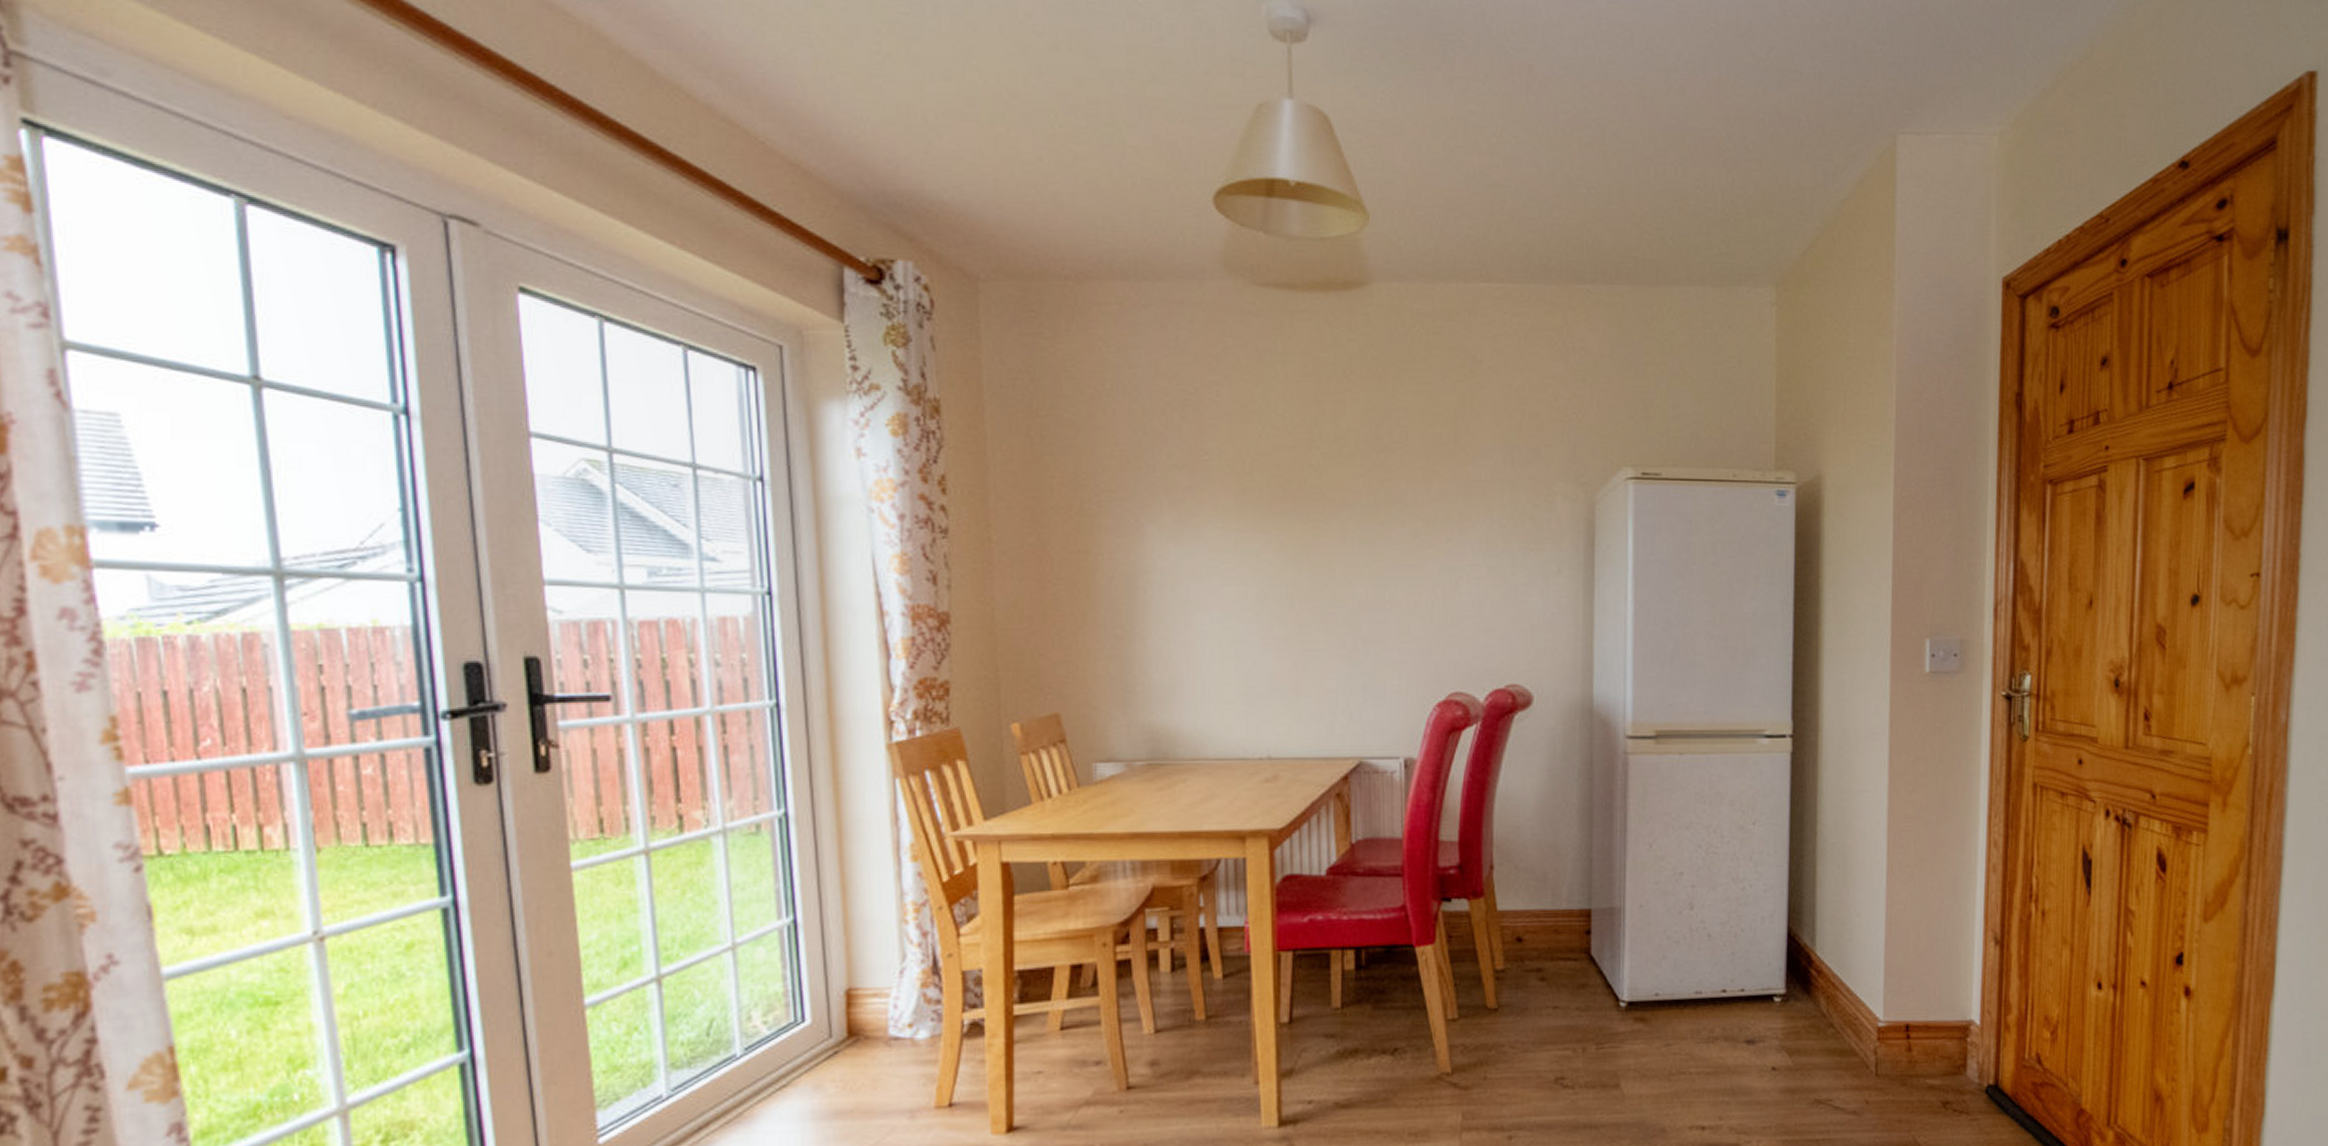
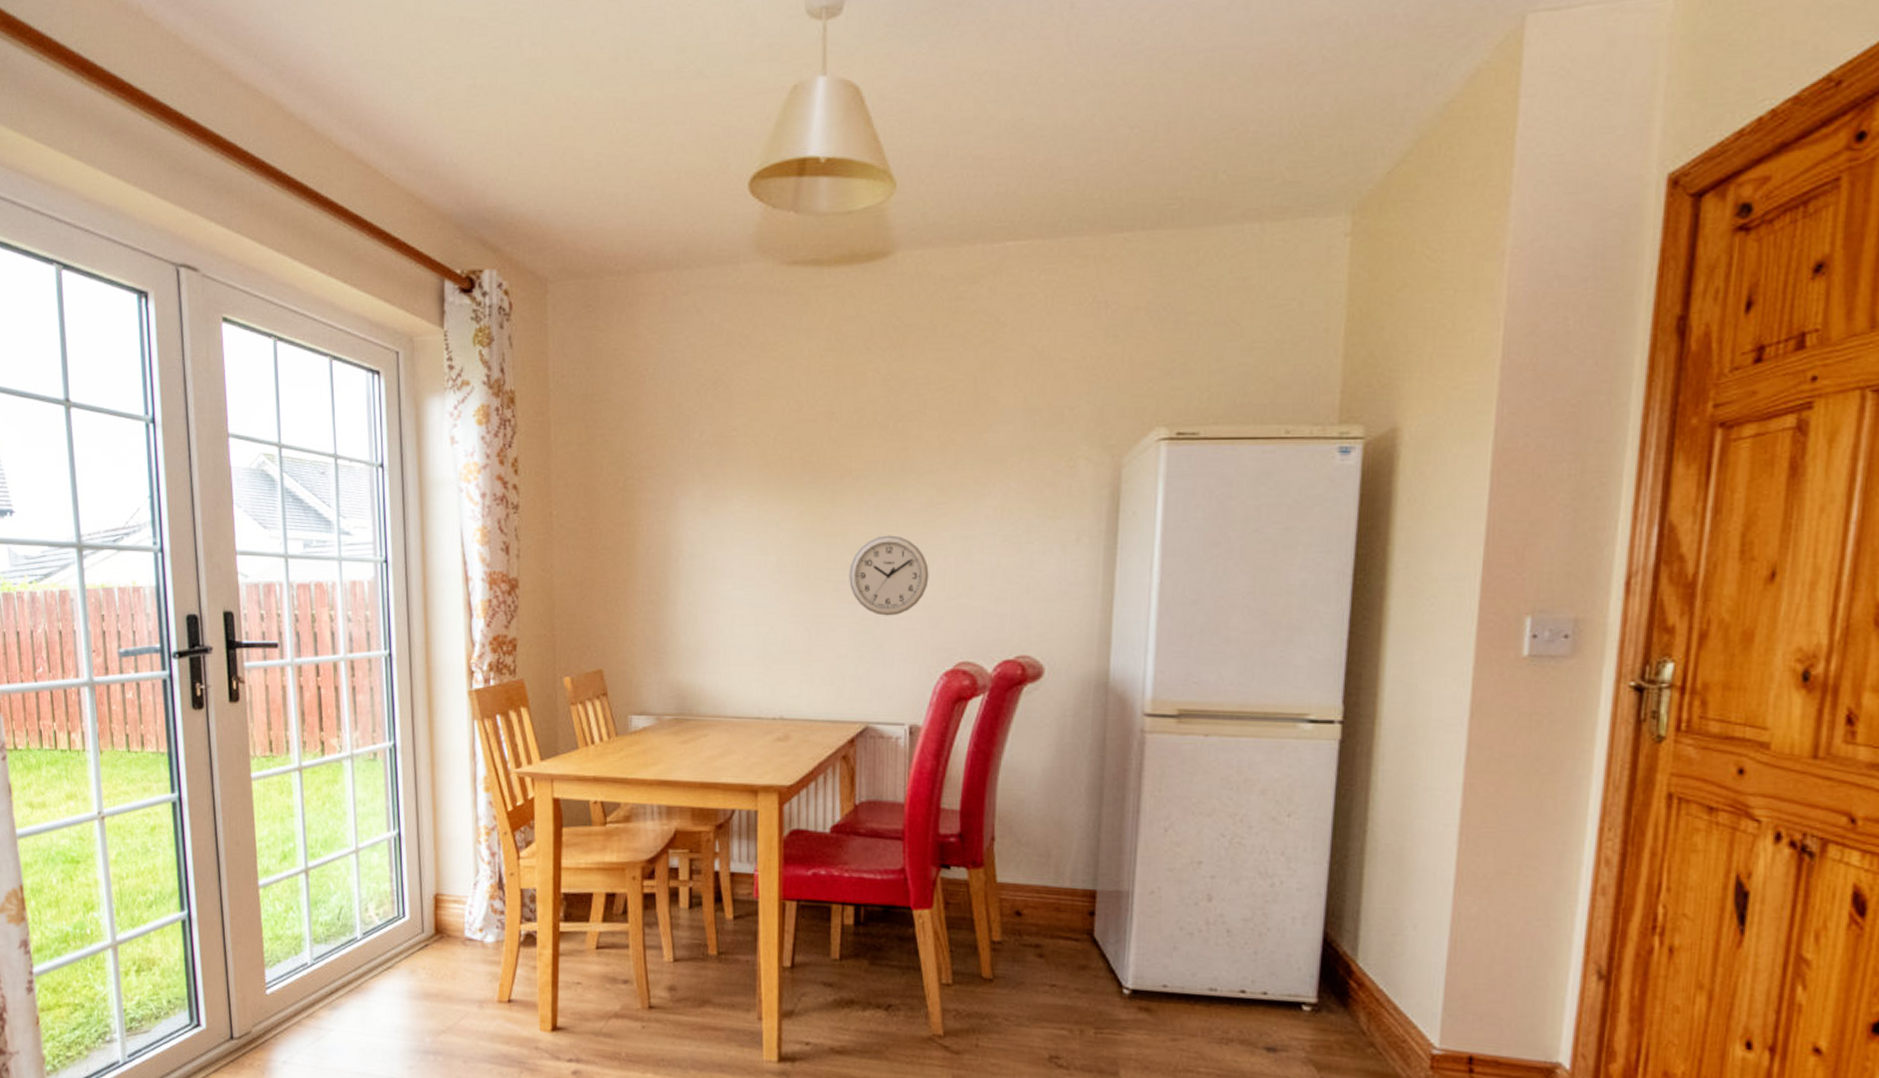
wall clock: none [1336,566,1418,648] -> present [849,535,929,616]

